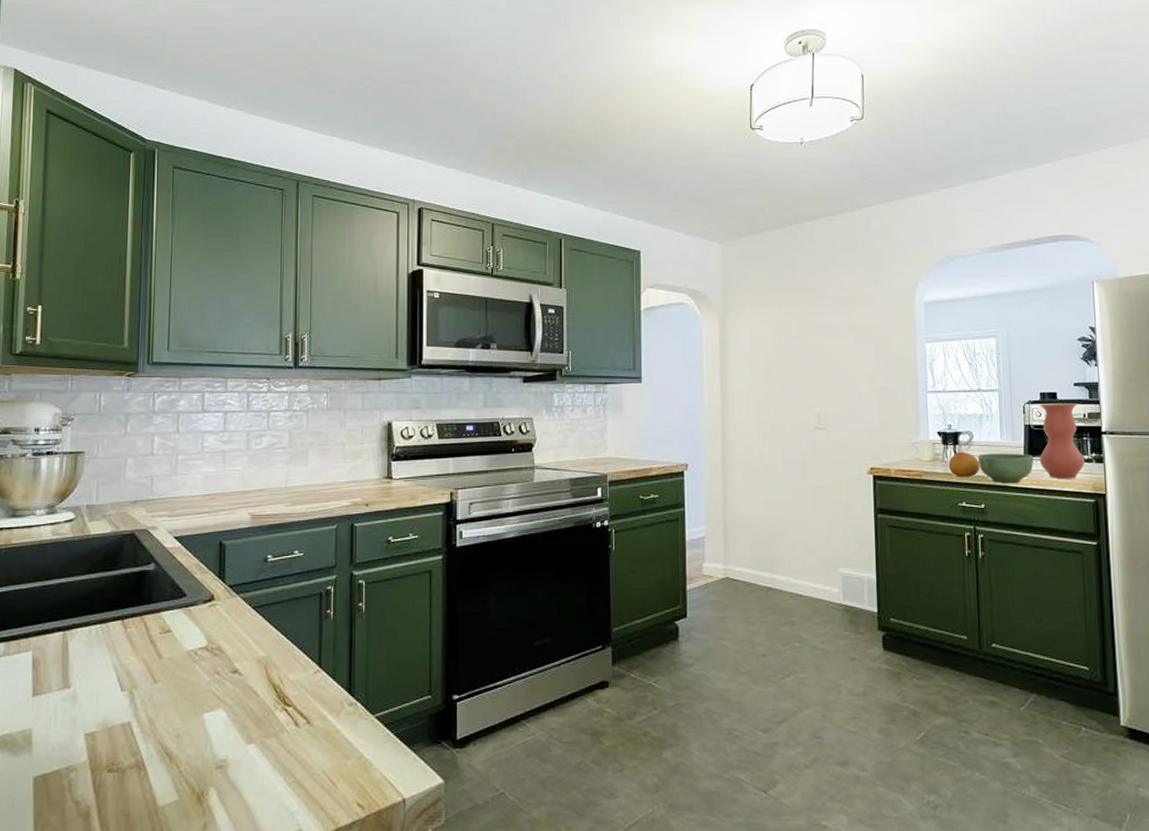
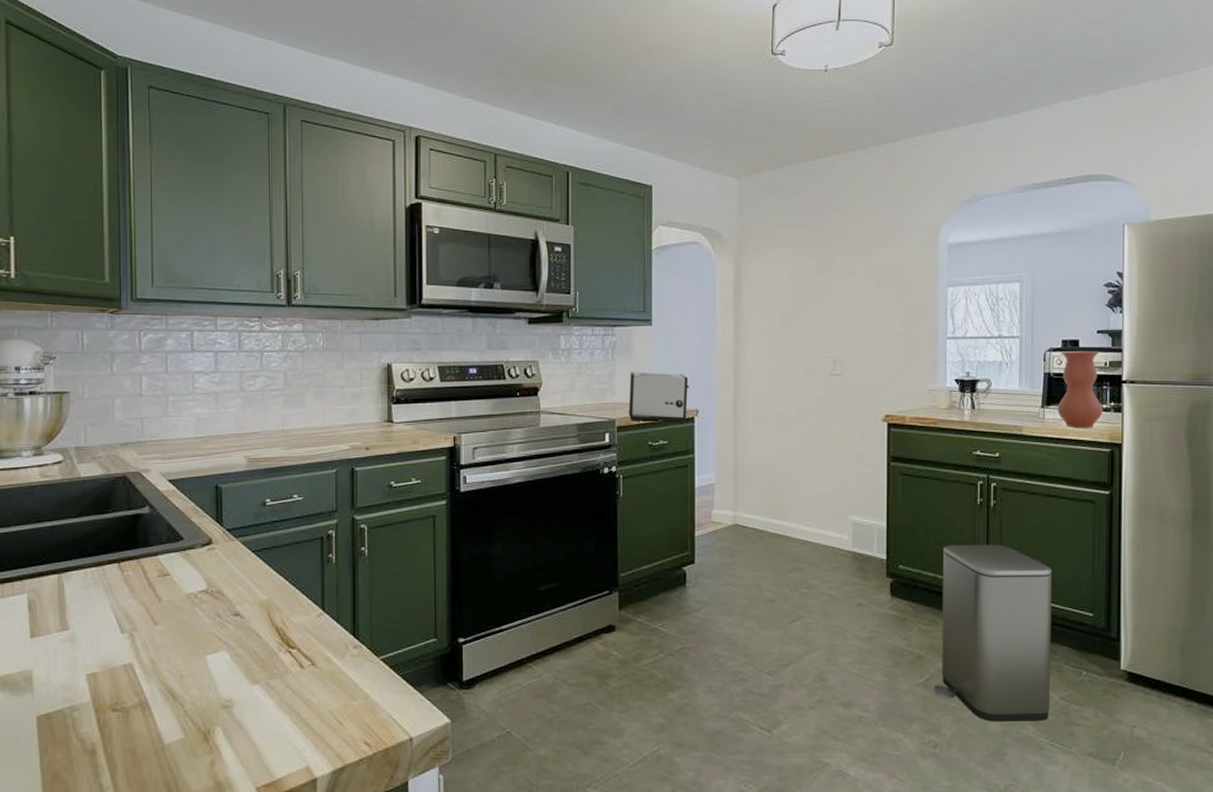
toaster: none [619,427,679,477] -> present [628,372,690,422]
pedal bin: none [929,597,1051,781] -> present [932,545,1053,722]
fruit: present [948,451,980,477] -> none [965,399,997,425]
bowl: present [977,453,1034,483] -> none [994,401,1052,431]

